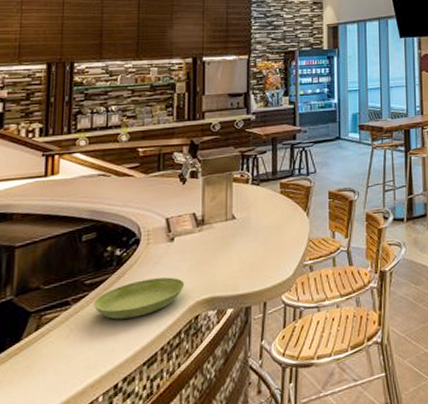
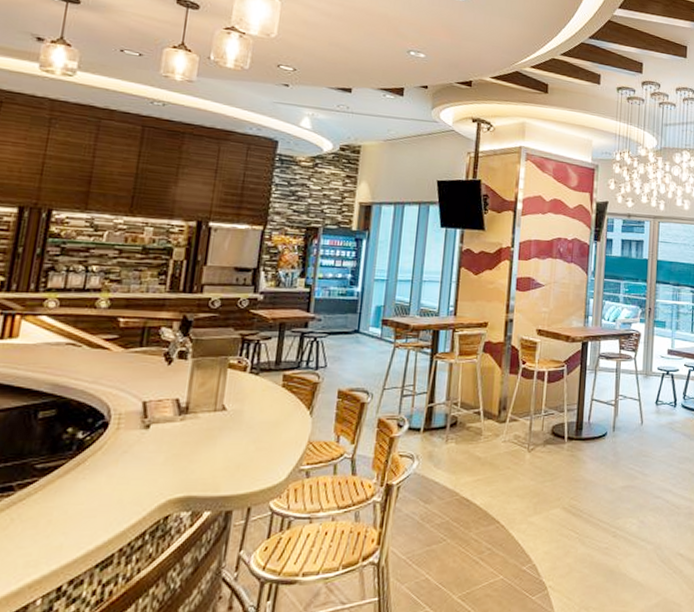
saucer: present [94,277,185,320] -> none [43,469,157,512]

